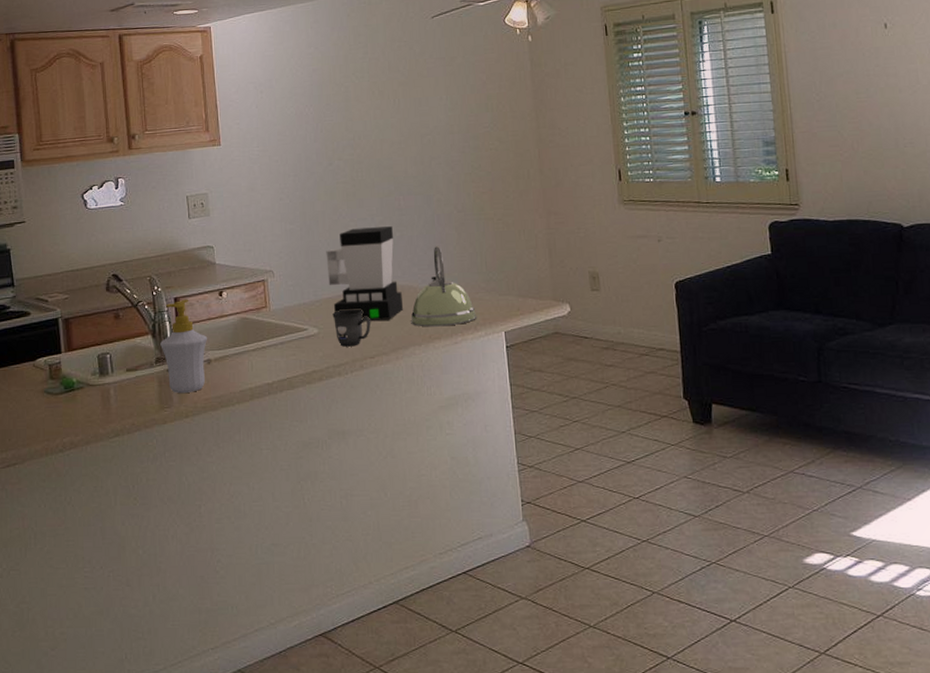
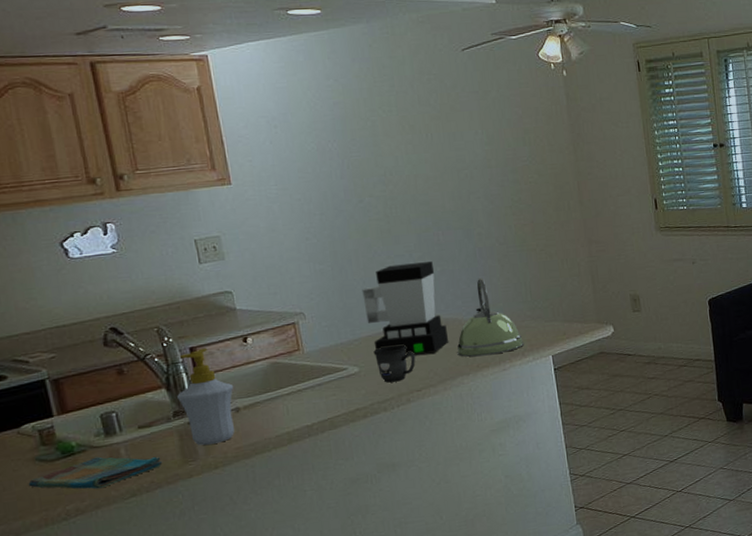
dish towel: none [36,395,143,425] -> present [28,457,163,489]

